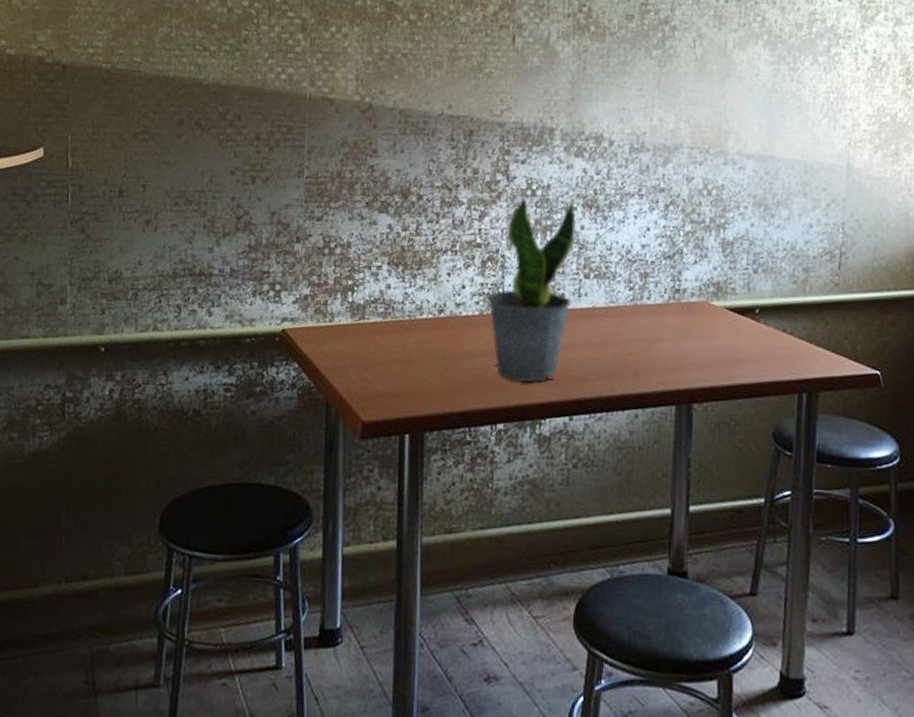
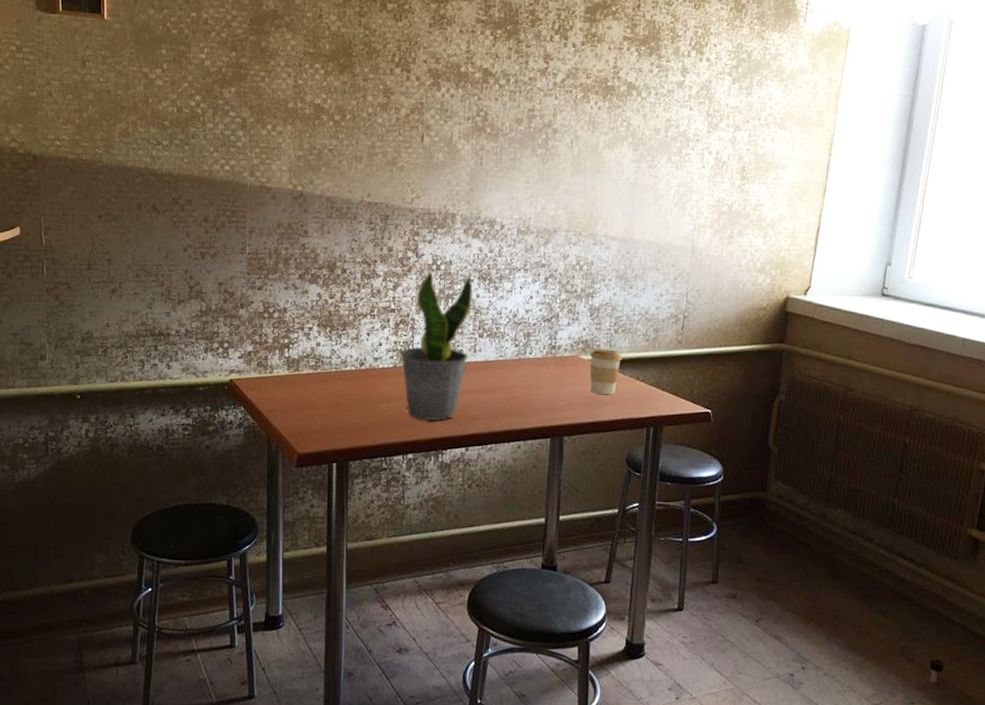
coffee cup: none [723,293,764,352] -> present [590,349,623,395]

